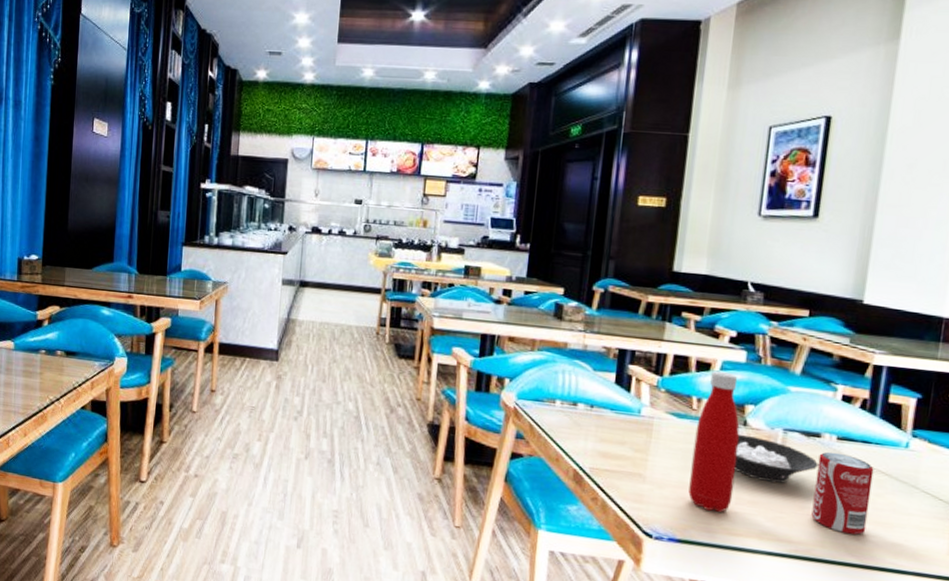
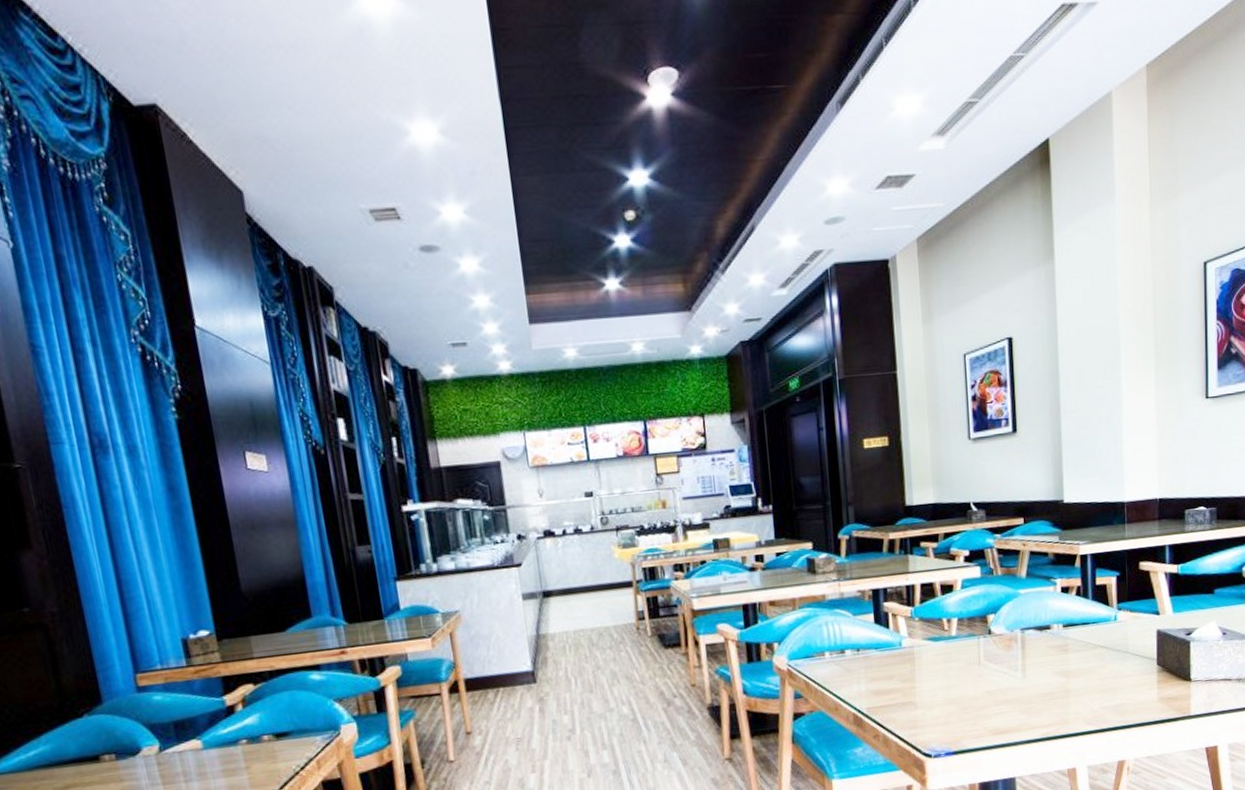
bottle: present [688,370,740,513] -> none [950,589,991,719]
cereal bowl: present [734,434,820,484] -> none [985,641,1054,680]
beverage can: present [811,451,874,536] -> none [1052,638,1097,707]

